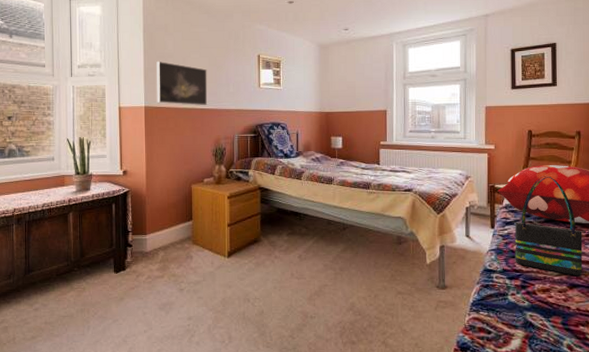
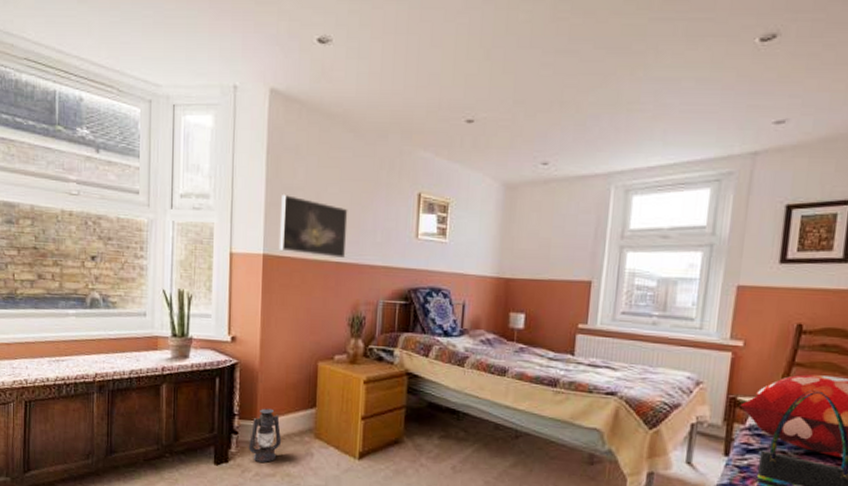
lantern: none [140,224,167,267] -> present [248,408,282,463]

